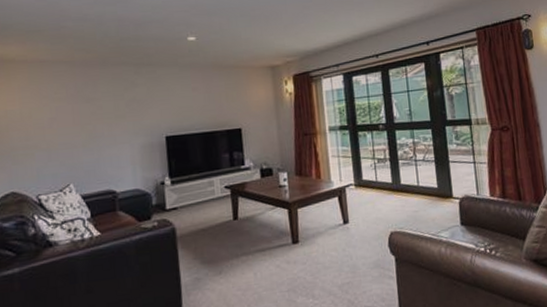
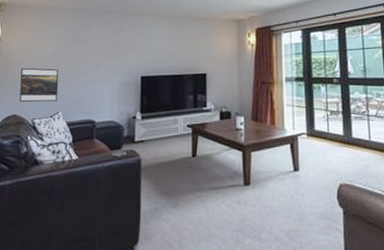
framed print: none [14,134,66,177] -> present [19,67,59,103]

